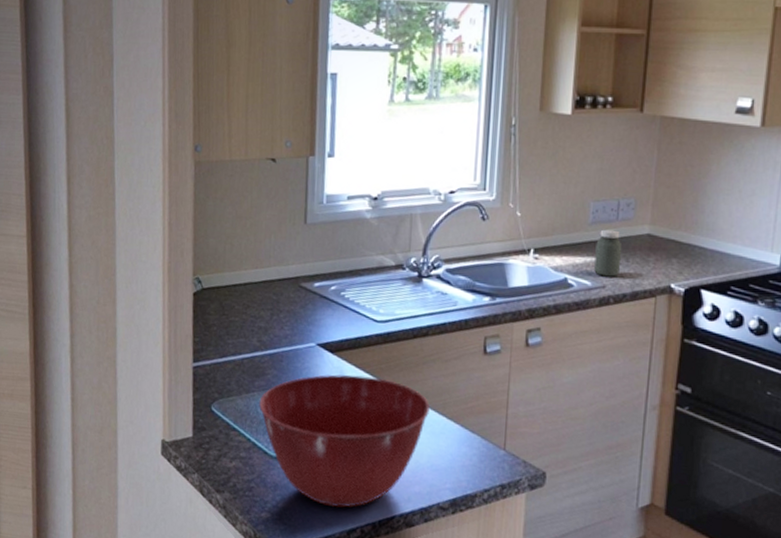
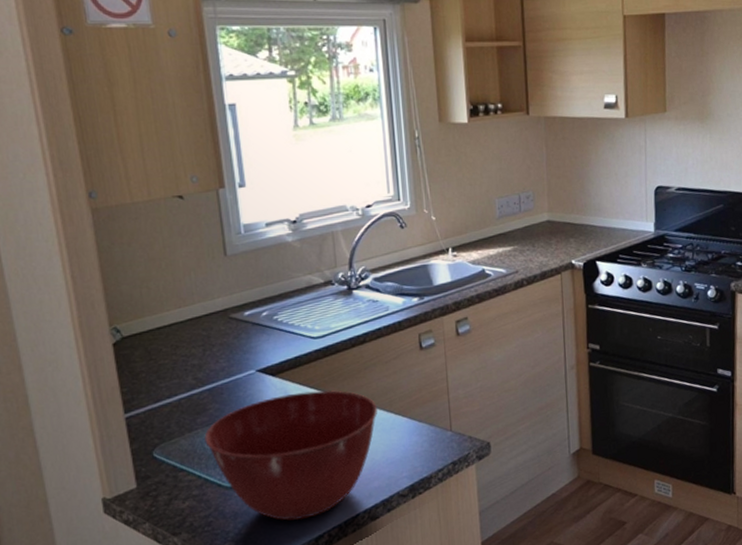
jar: present [594,229,623,277] -> none [505,221,529,263]

